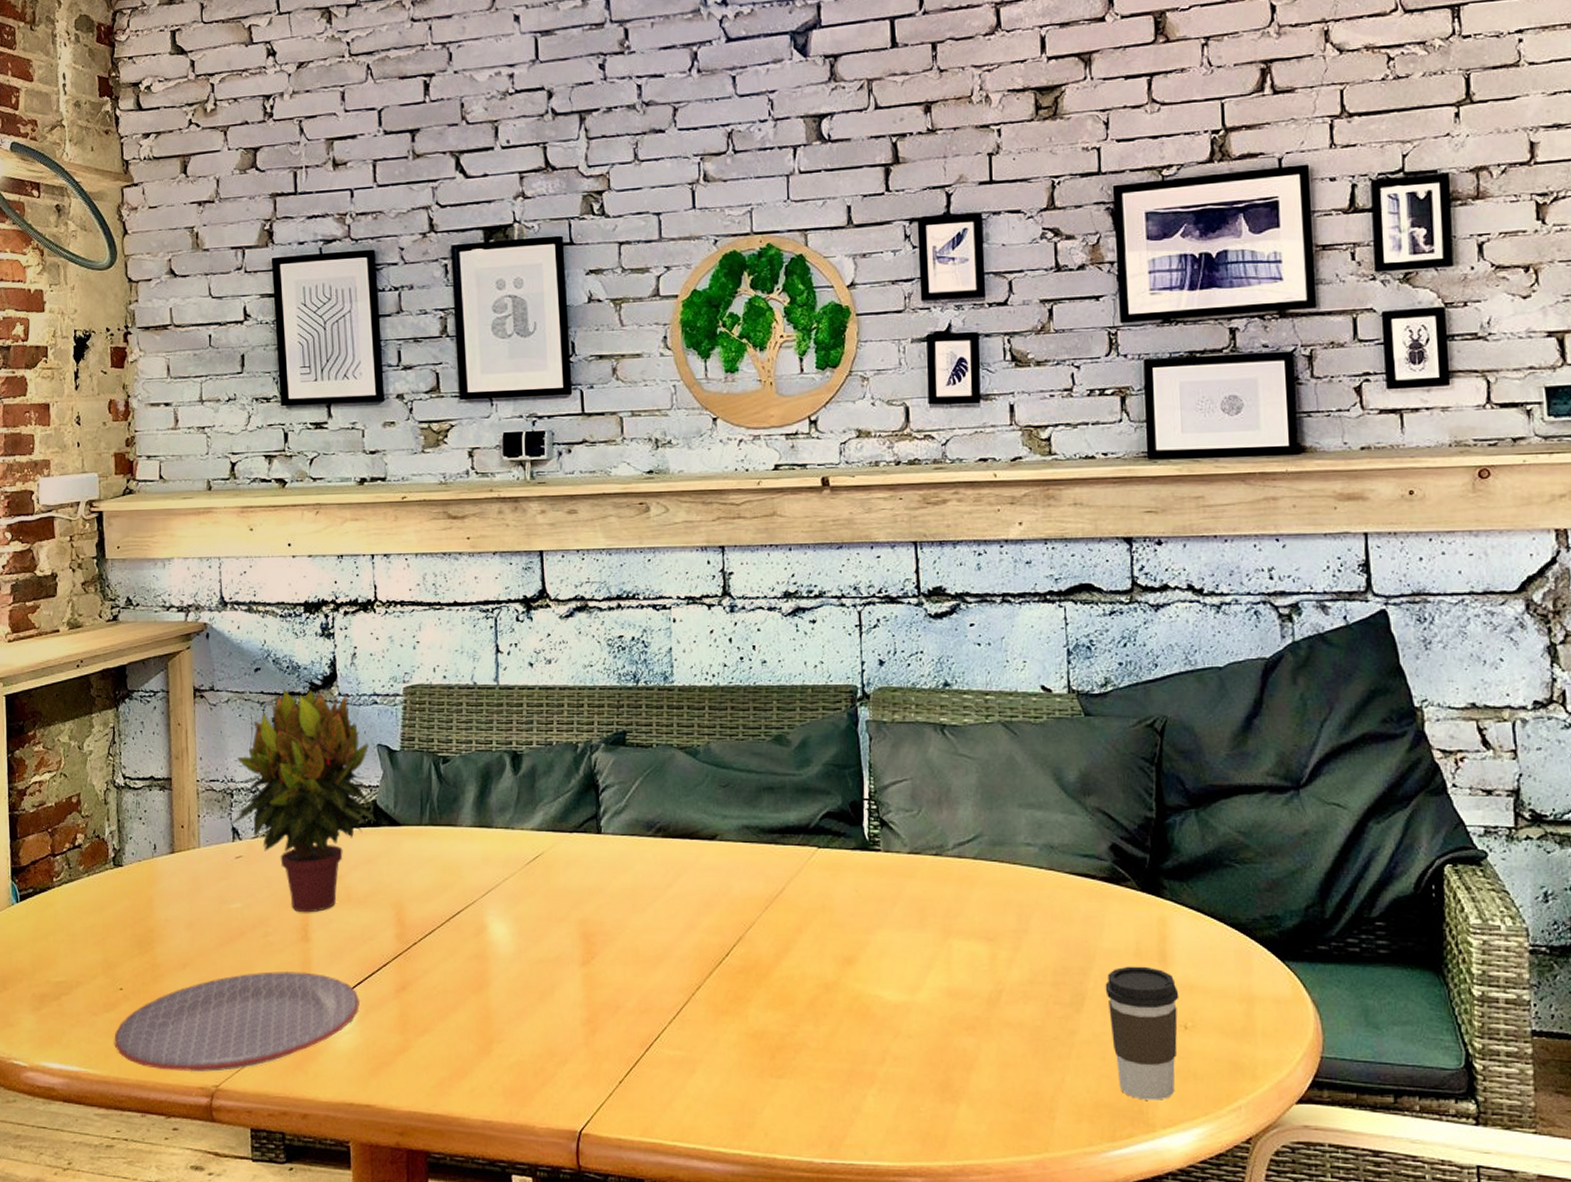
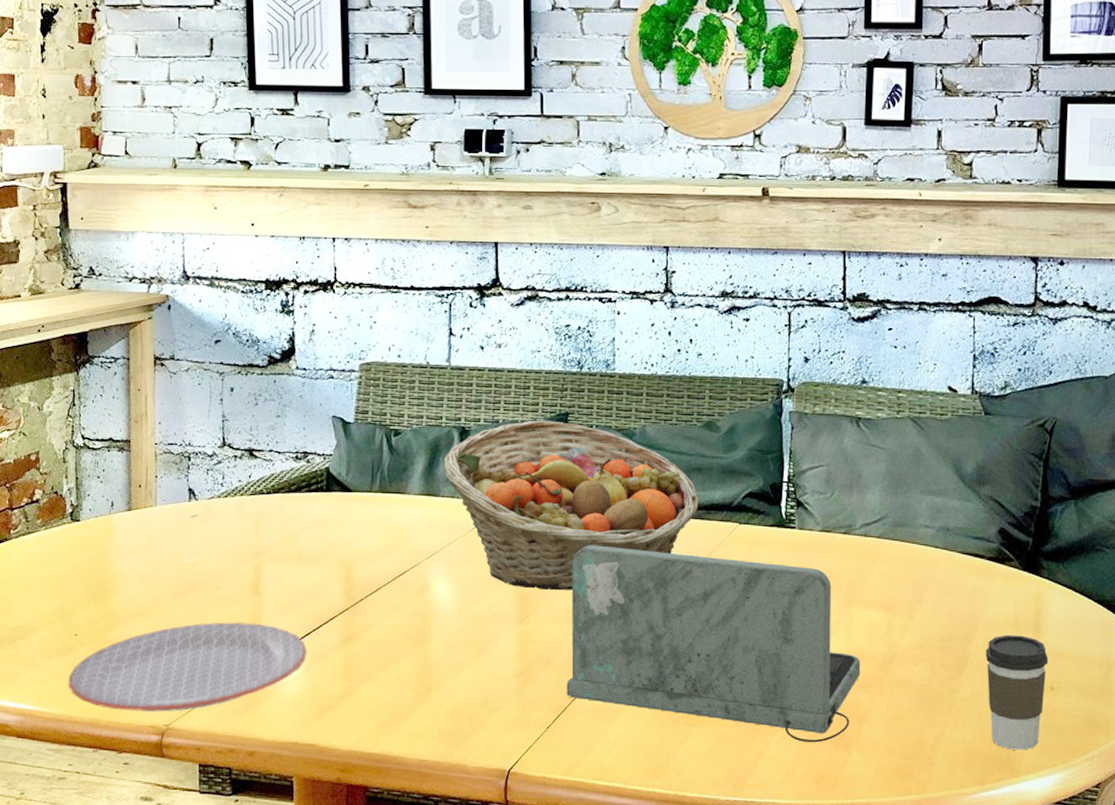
potted plant: present [231,689,377,913] -> none [187,361,330,569]
fruit basket: none [496,740,773,927] -> present [443,420,699,590]
laptop: none [638,876,965,1095] -> present [566,545,861,743]

